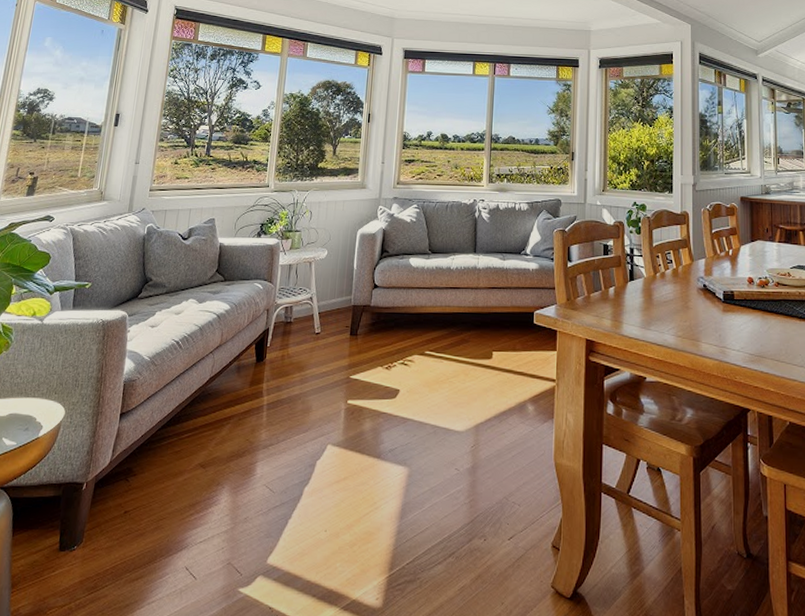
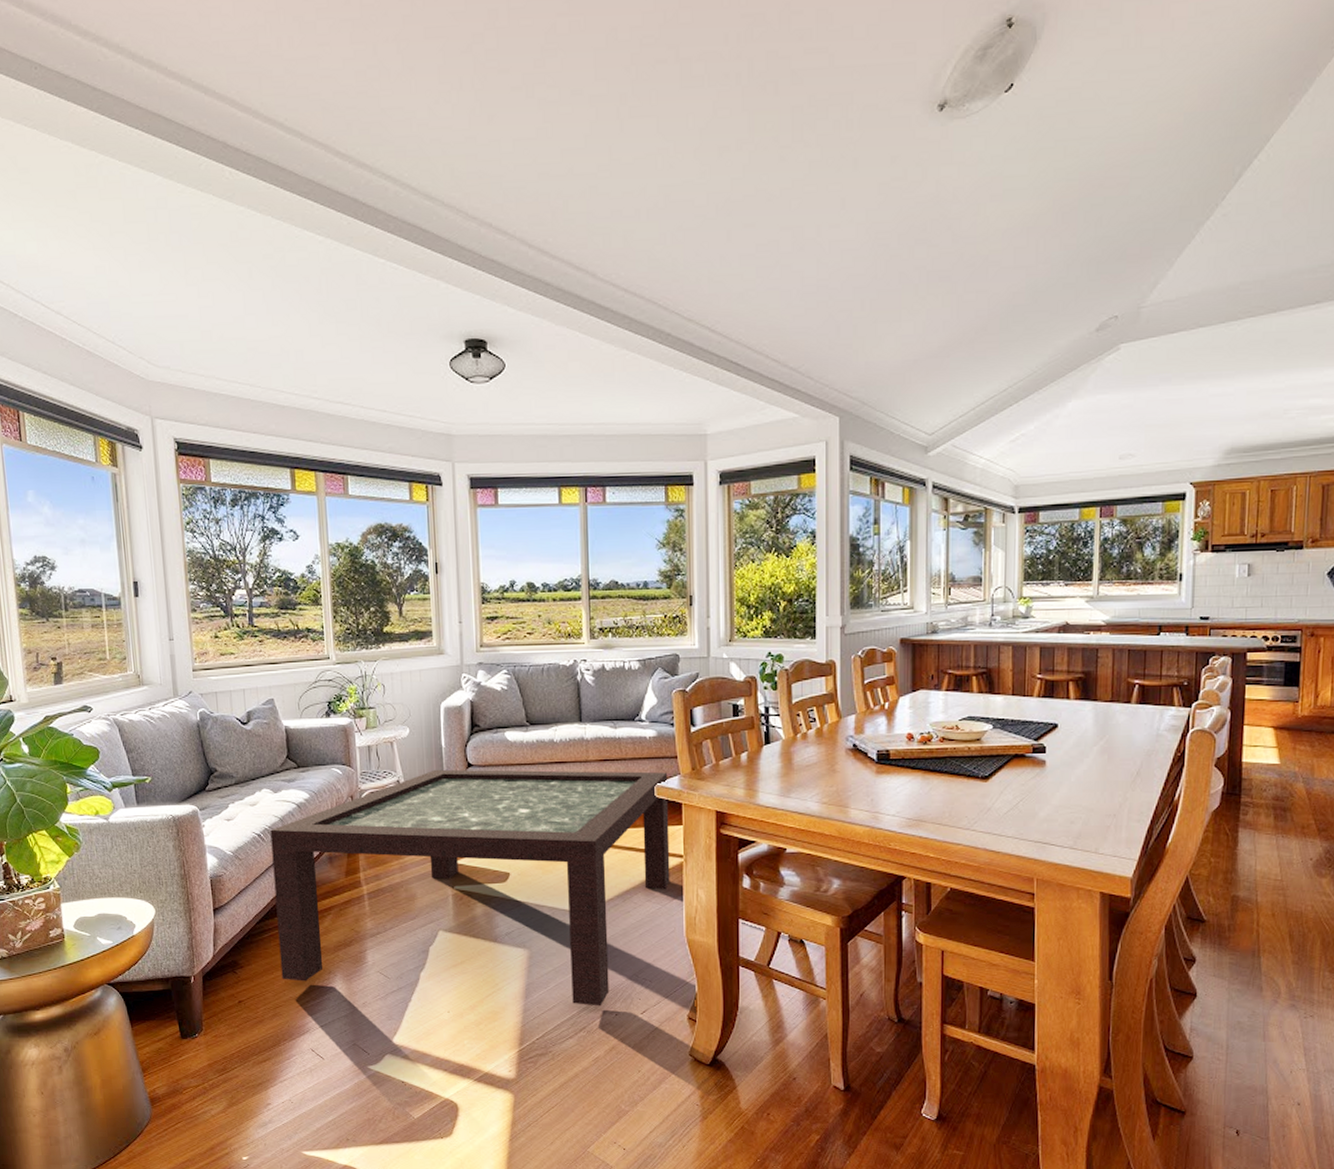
coffee table: none [171,289,546,530] -> present [270,769,670,1007]

